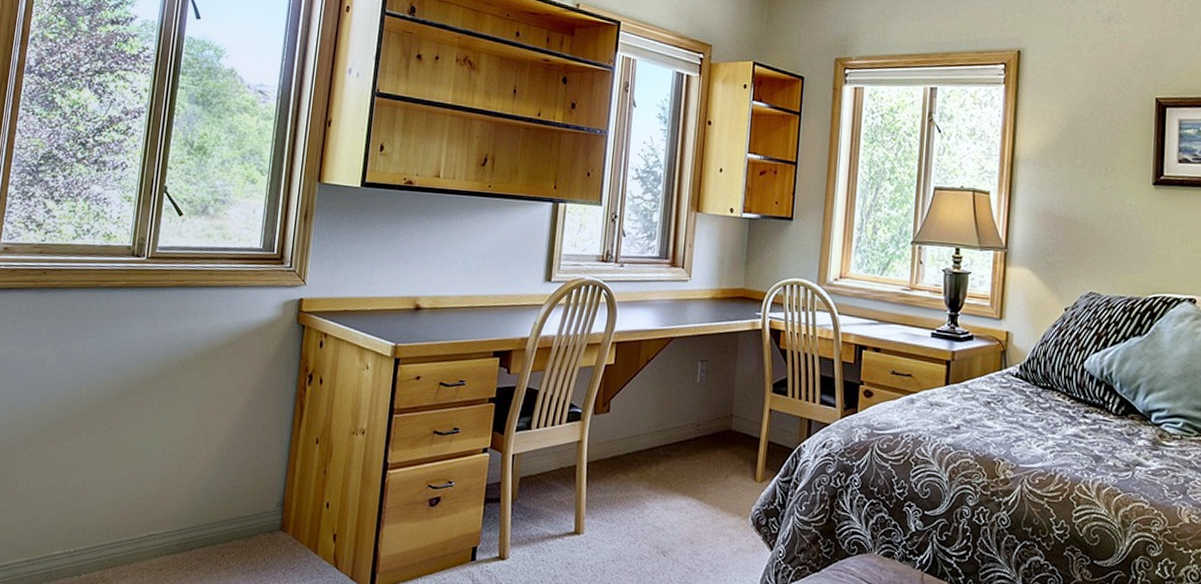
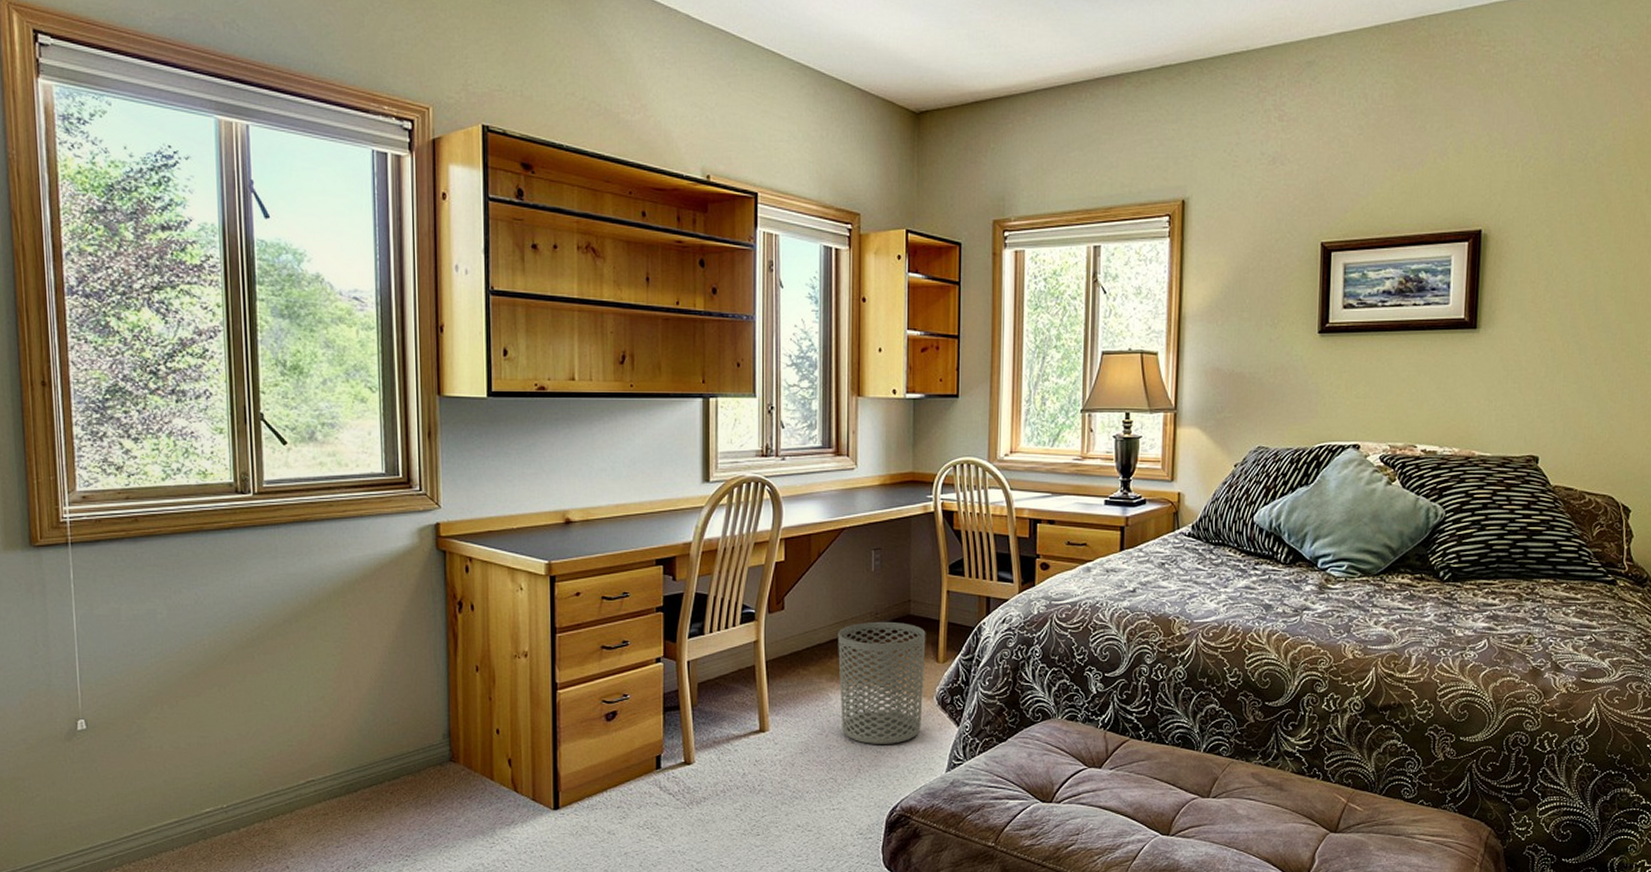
waste bin: none [655,433,746,562] -> present [838,621,926,744]

